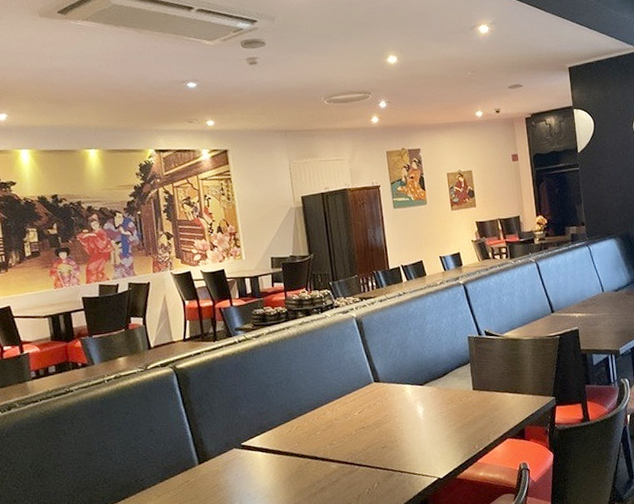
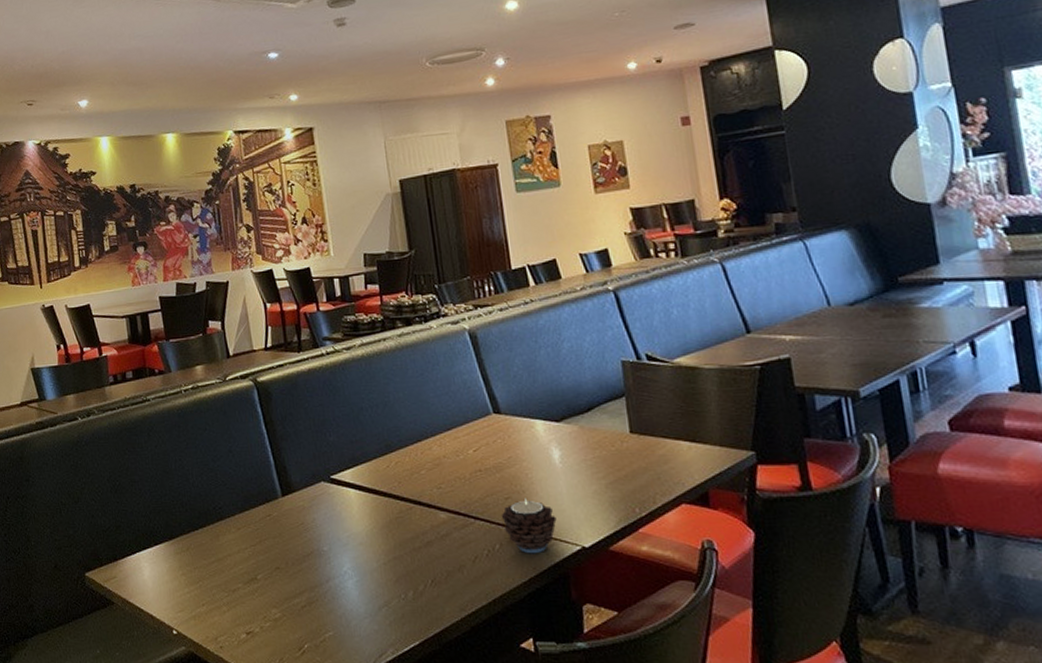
candle: none [379,446,420,488] -> present [501,498,557,554]

